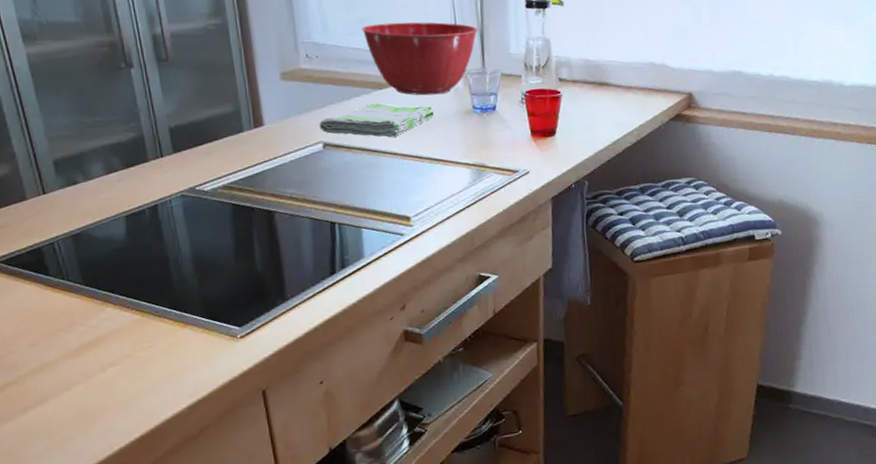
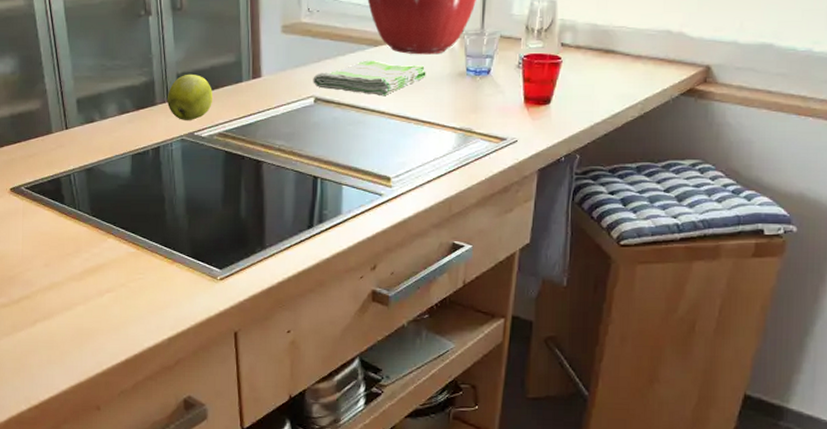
apple: none [161,126,213,176] -> present [167,73,213,120]

